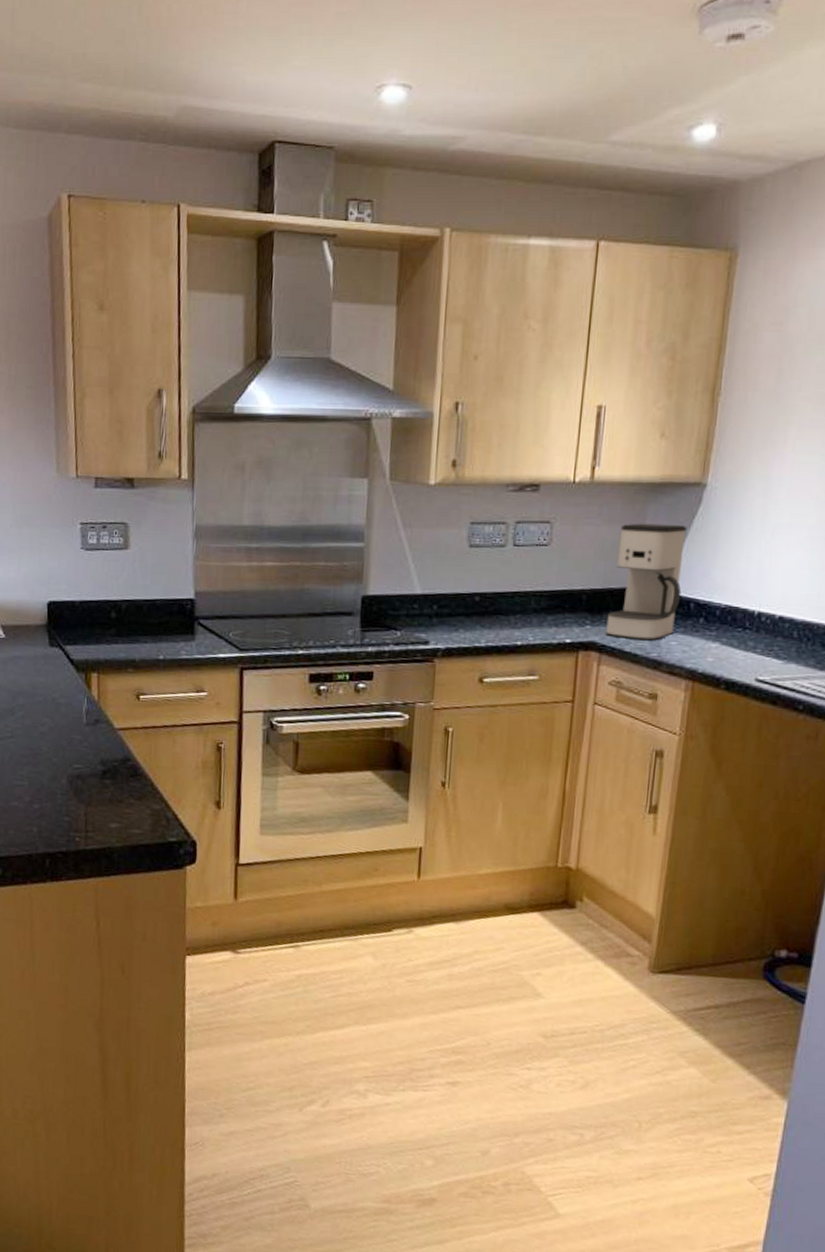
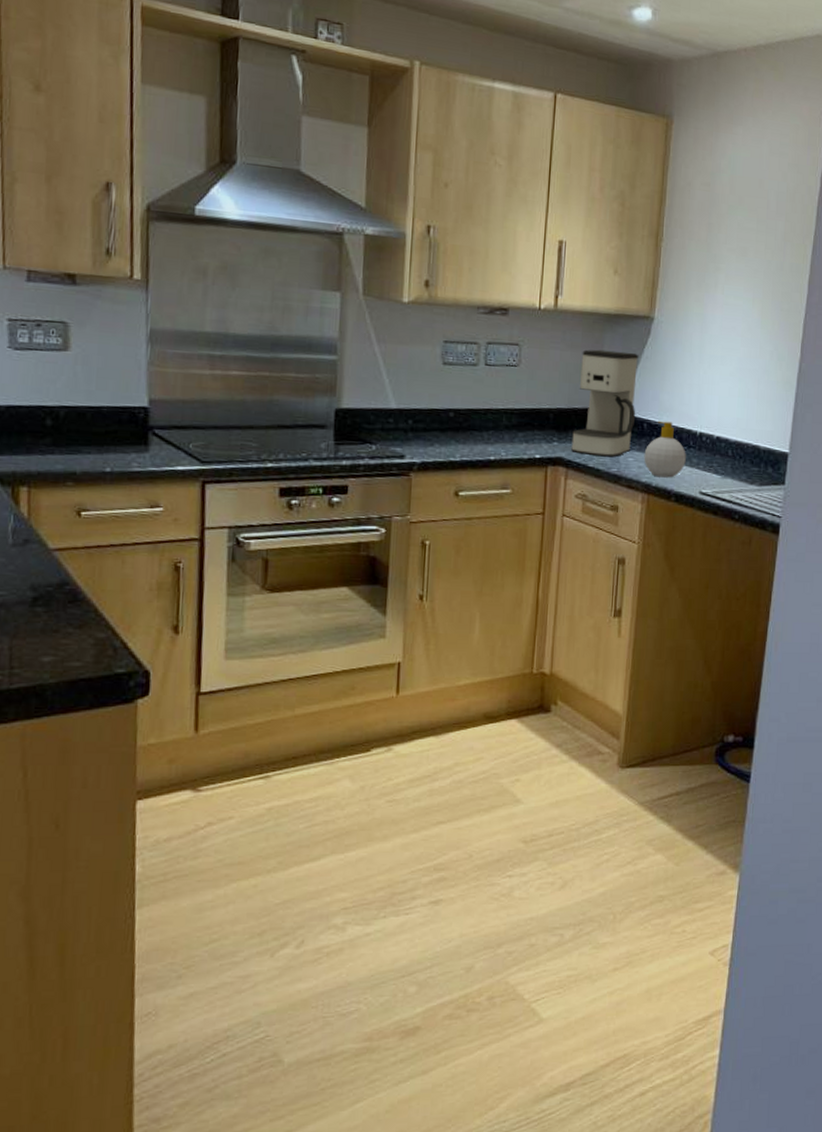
soap bottle: none [689,599,741,663] -> present [644,420,686,478]

